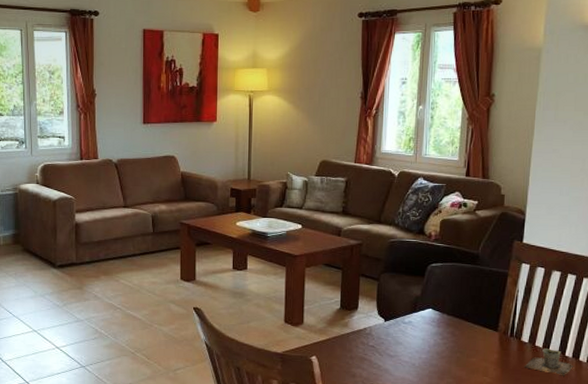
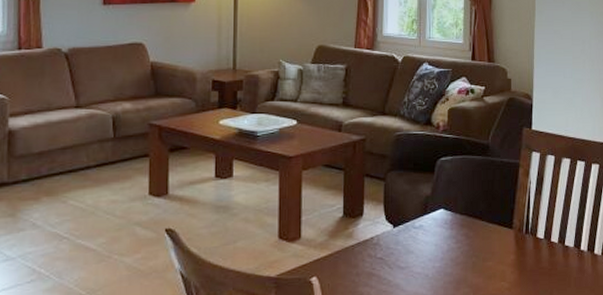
cup: present [524,348,573,376] -> none [541,243,589,273]

